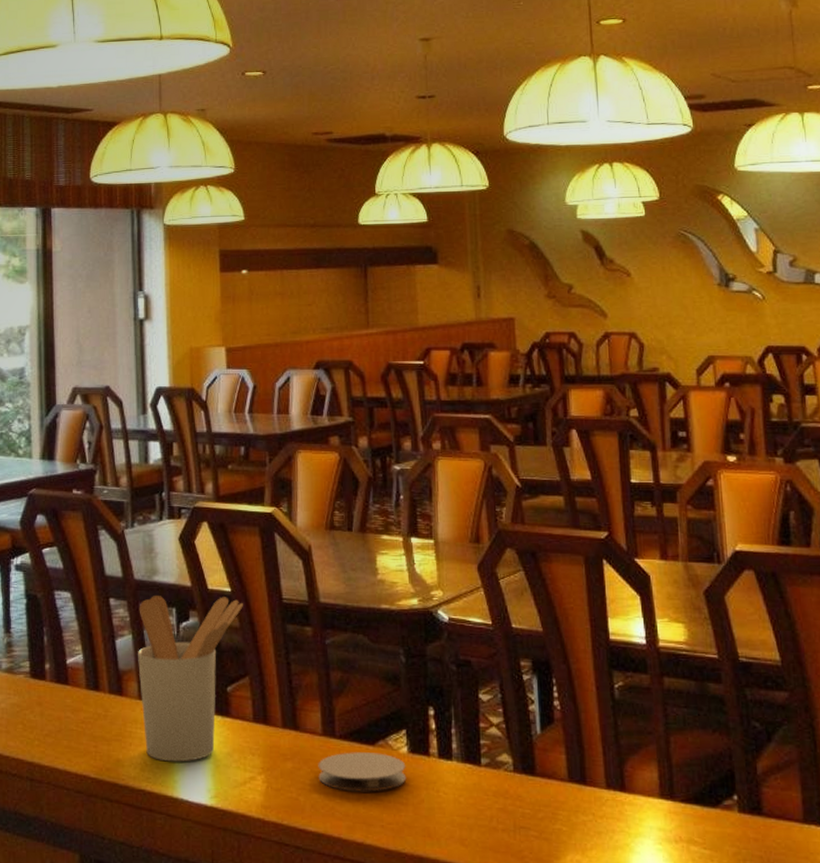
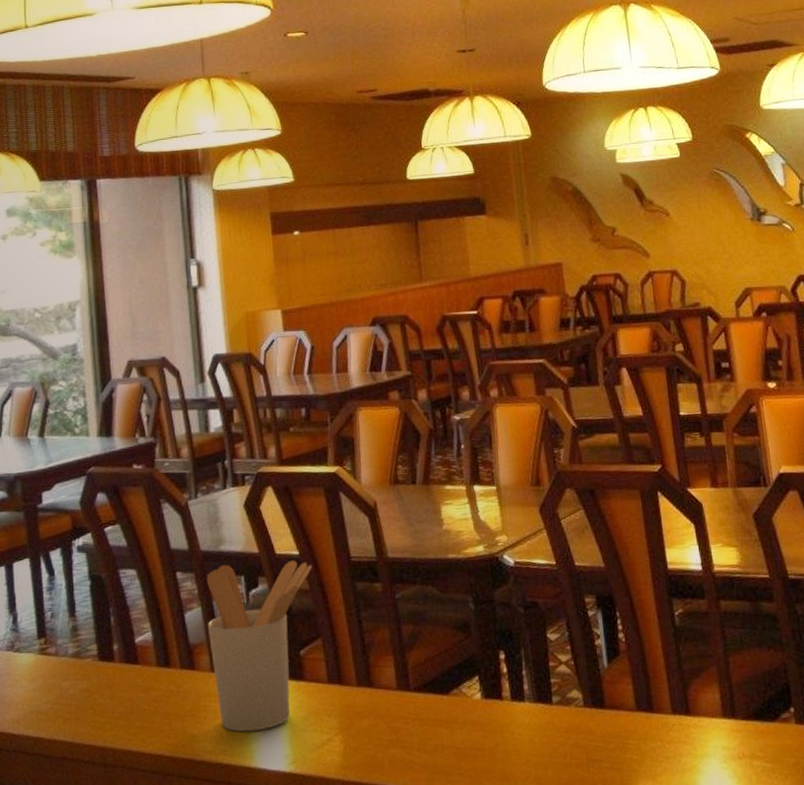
coaster: present [318,752,407,792] -> none [394,701,482,743]

